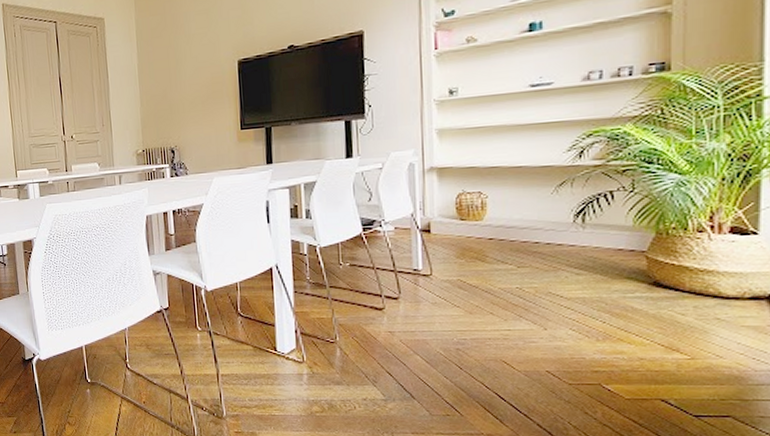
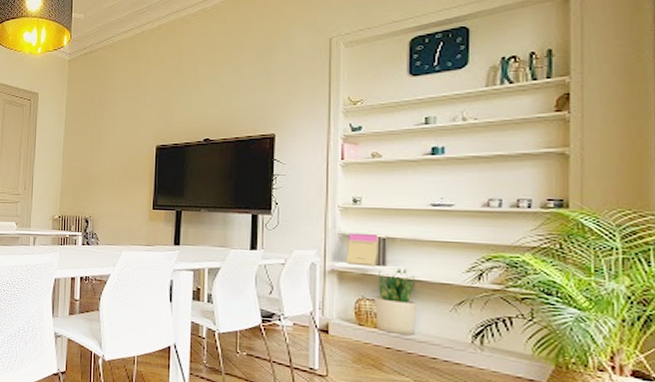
books: none [444,124,487,160] -> present [345,233,389,267]
planter: none [474,156,518,224] -> present [373,268,416,336]

